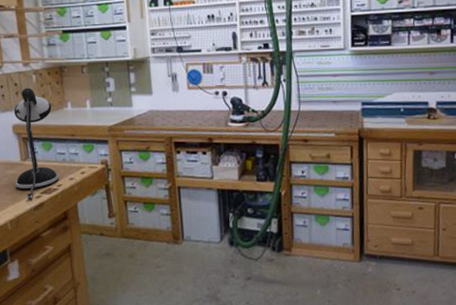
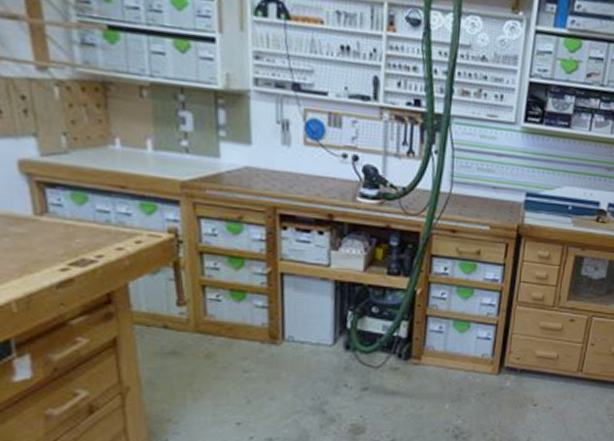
desk lamp: present [14,88,59,200] -> none [20,105,100,272]

